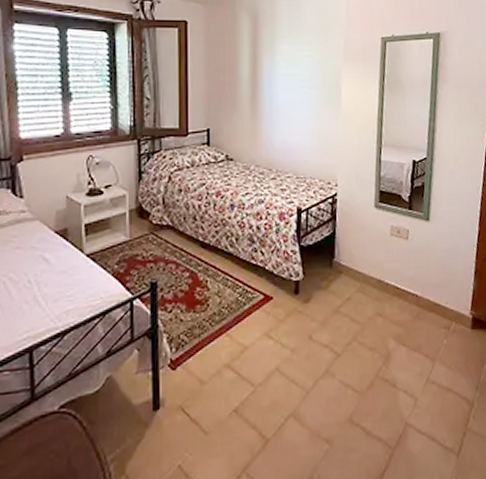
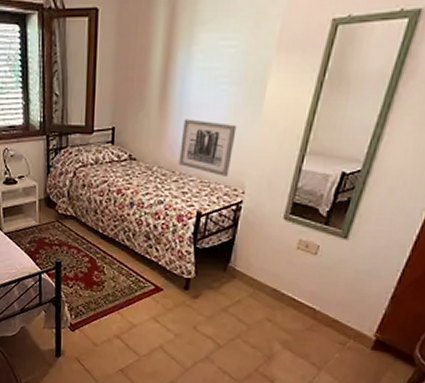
wall art: none [274,119,322,171] -> present [179,119,237,176]

